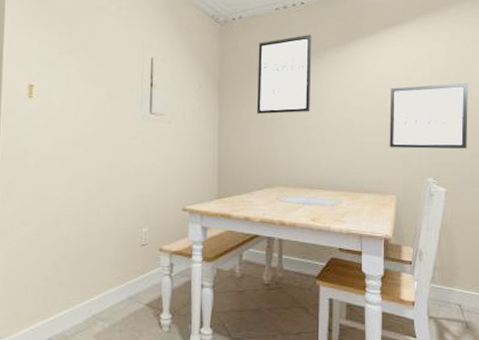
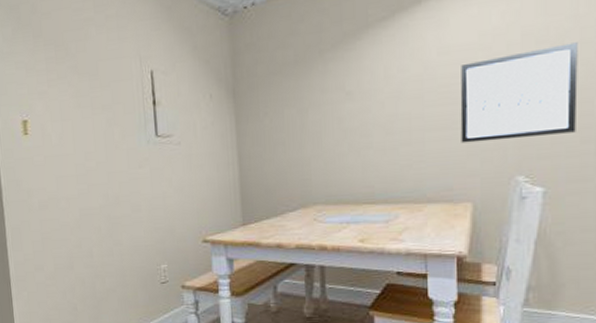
wall art: present [257,35,312,115] -> none [279,11,351,122]

